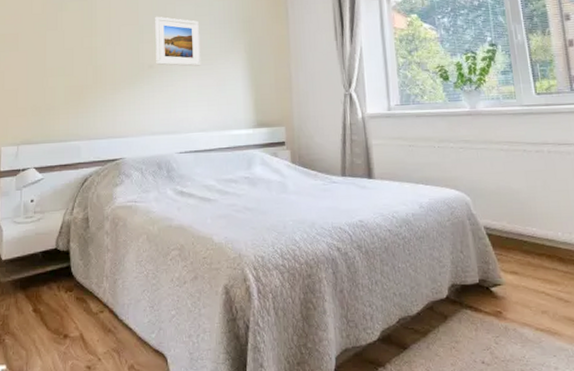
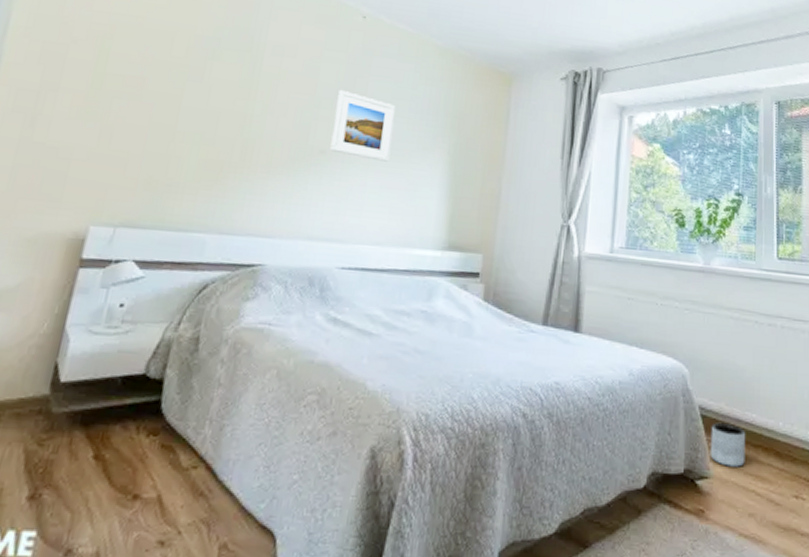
planter: none [497,237,532,274] -> present [710,422,746,467]

